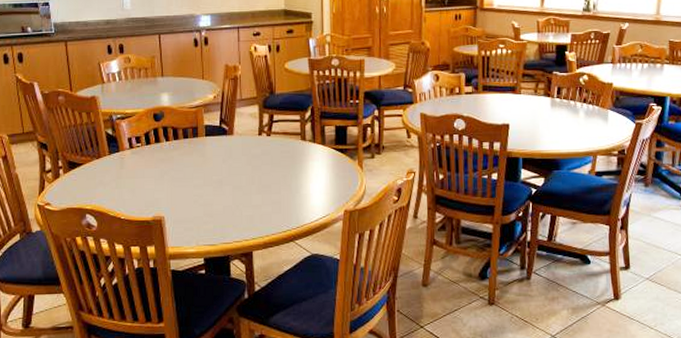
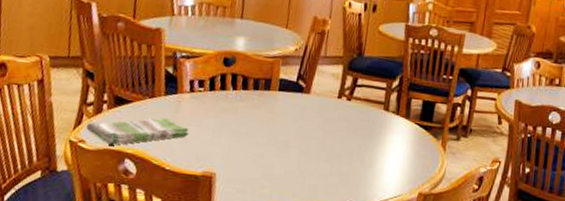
dish towel: none [48,174,135,204] -> present [85,118,189,145]

